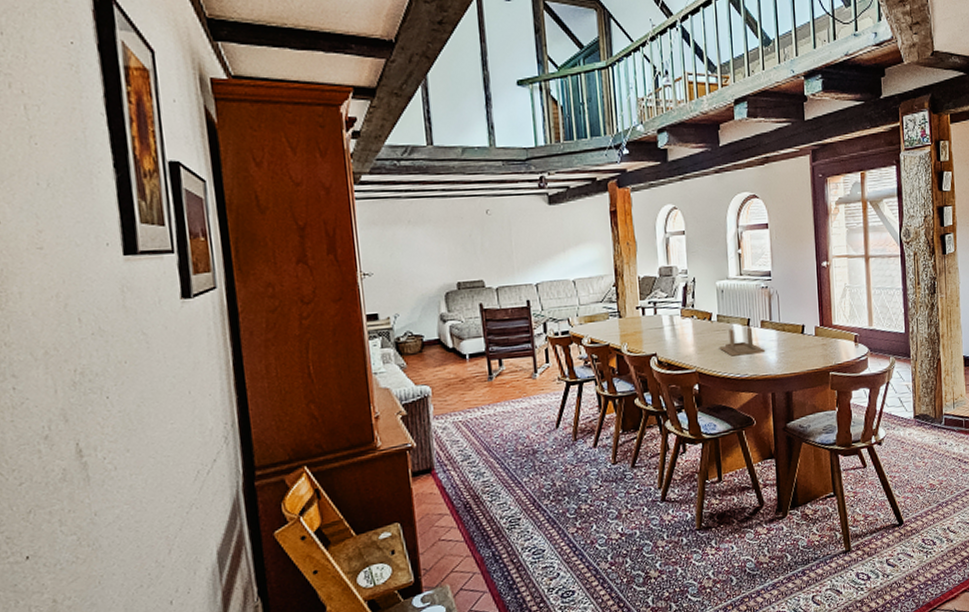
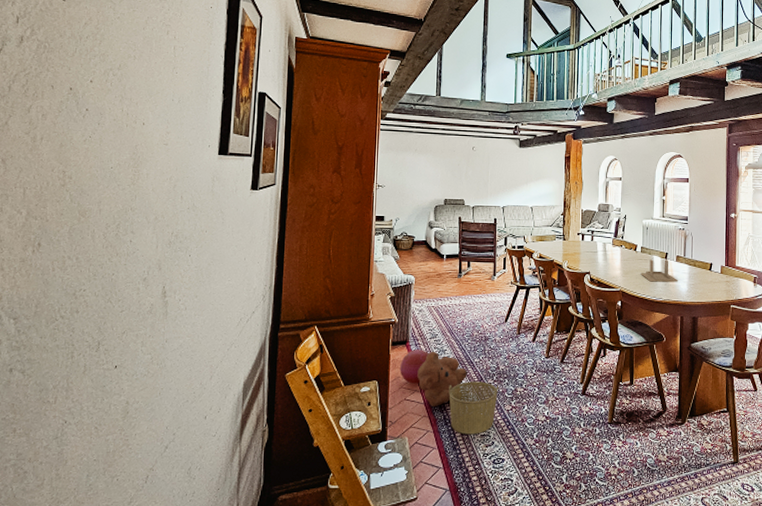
ball: none [426,476,463,520] -> present [399,349,429,384]
teddy bear: none [451,476,517,544] -> present [417,351,468,408]
basket: none [494,504,558,570] -> present [449,381,498,435]

